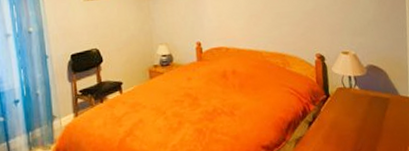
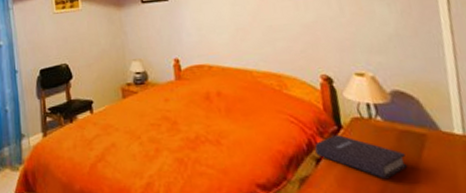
book: none [308,102,375,135] -> present [315,135,408,179]

